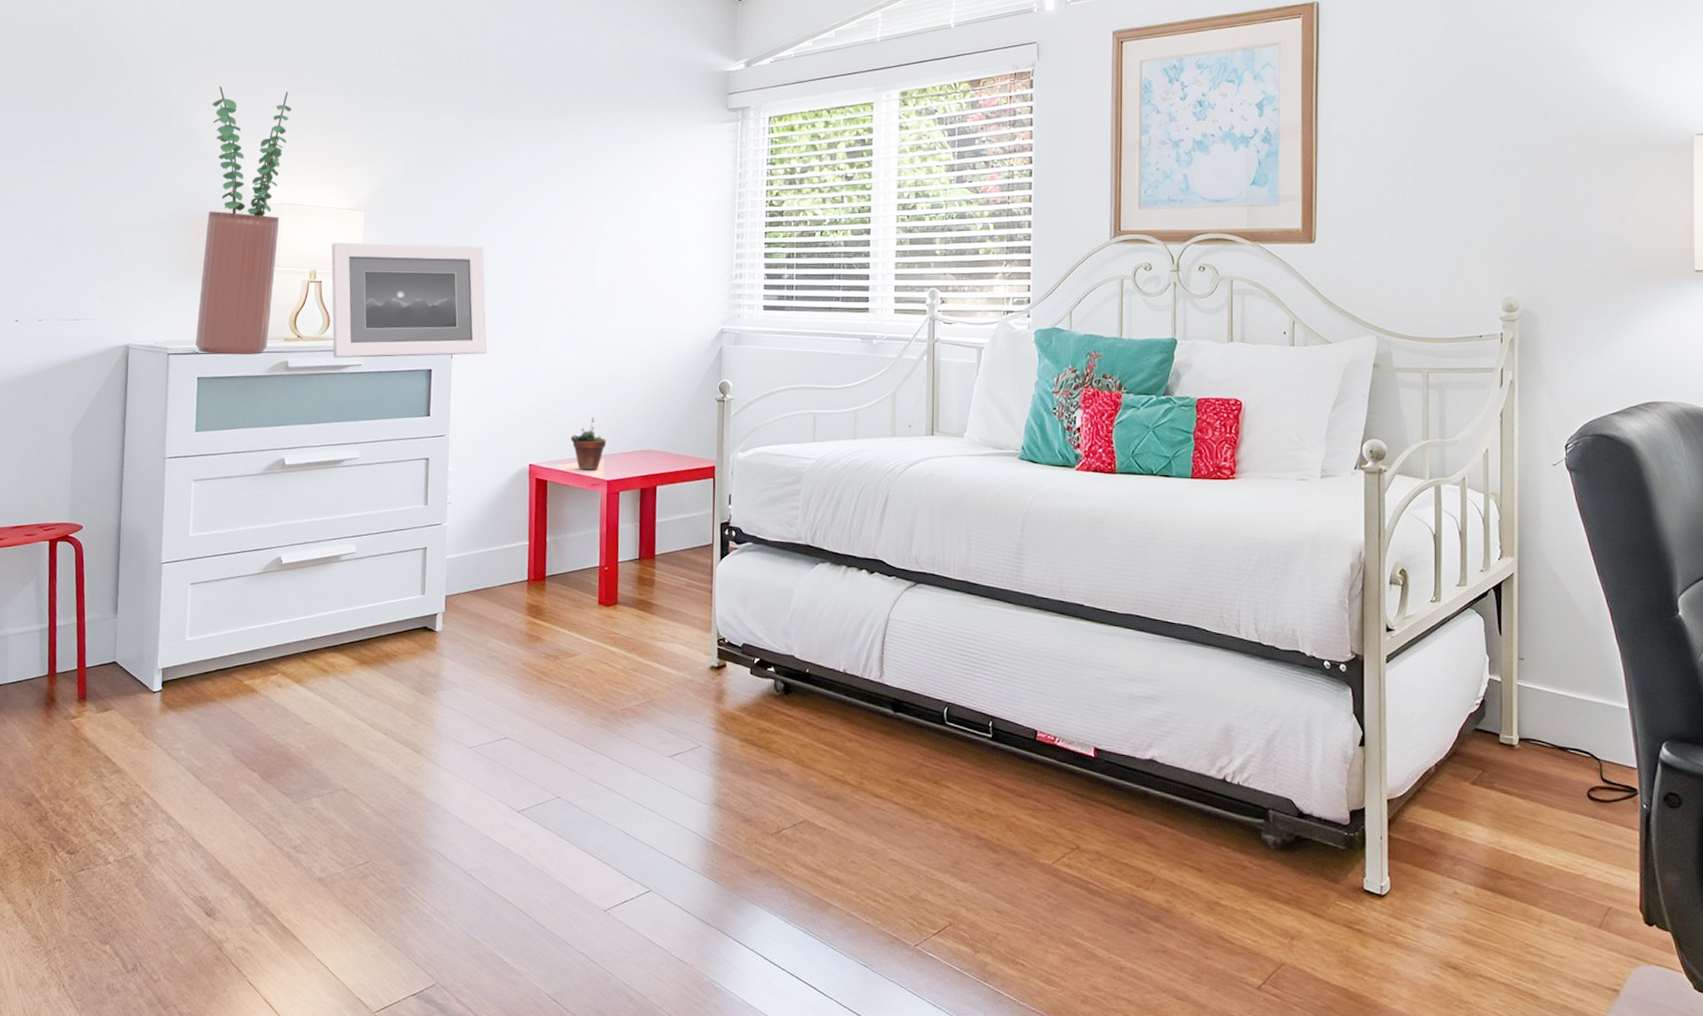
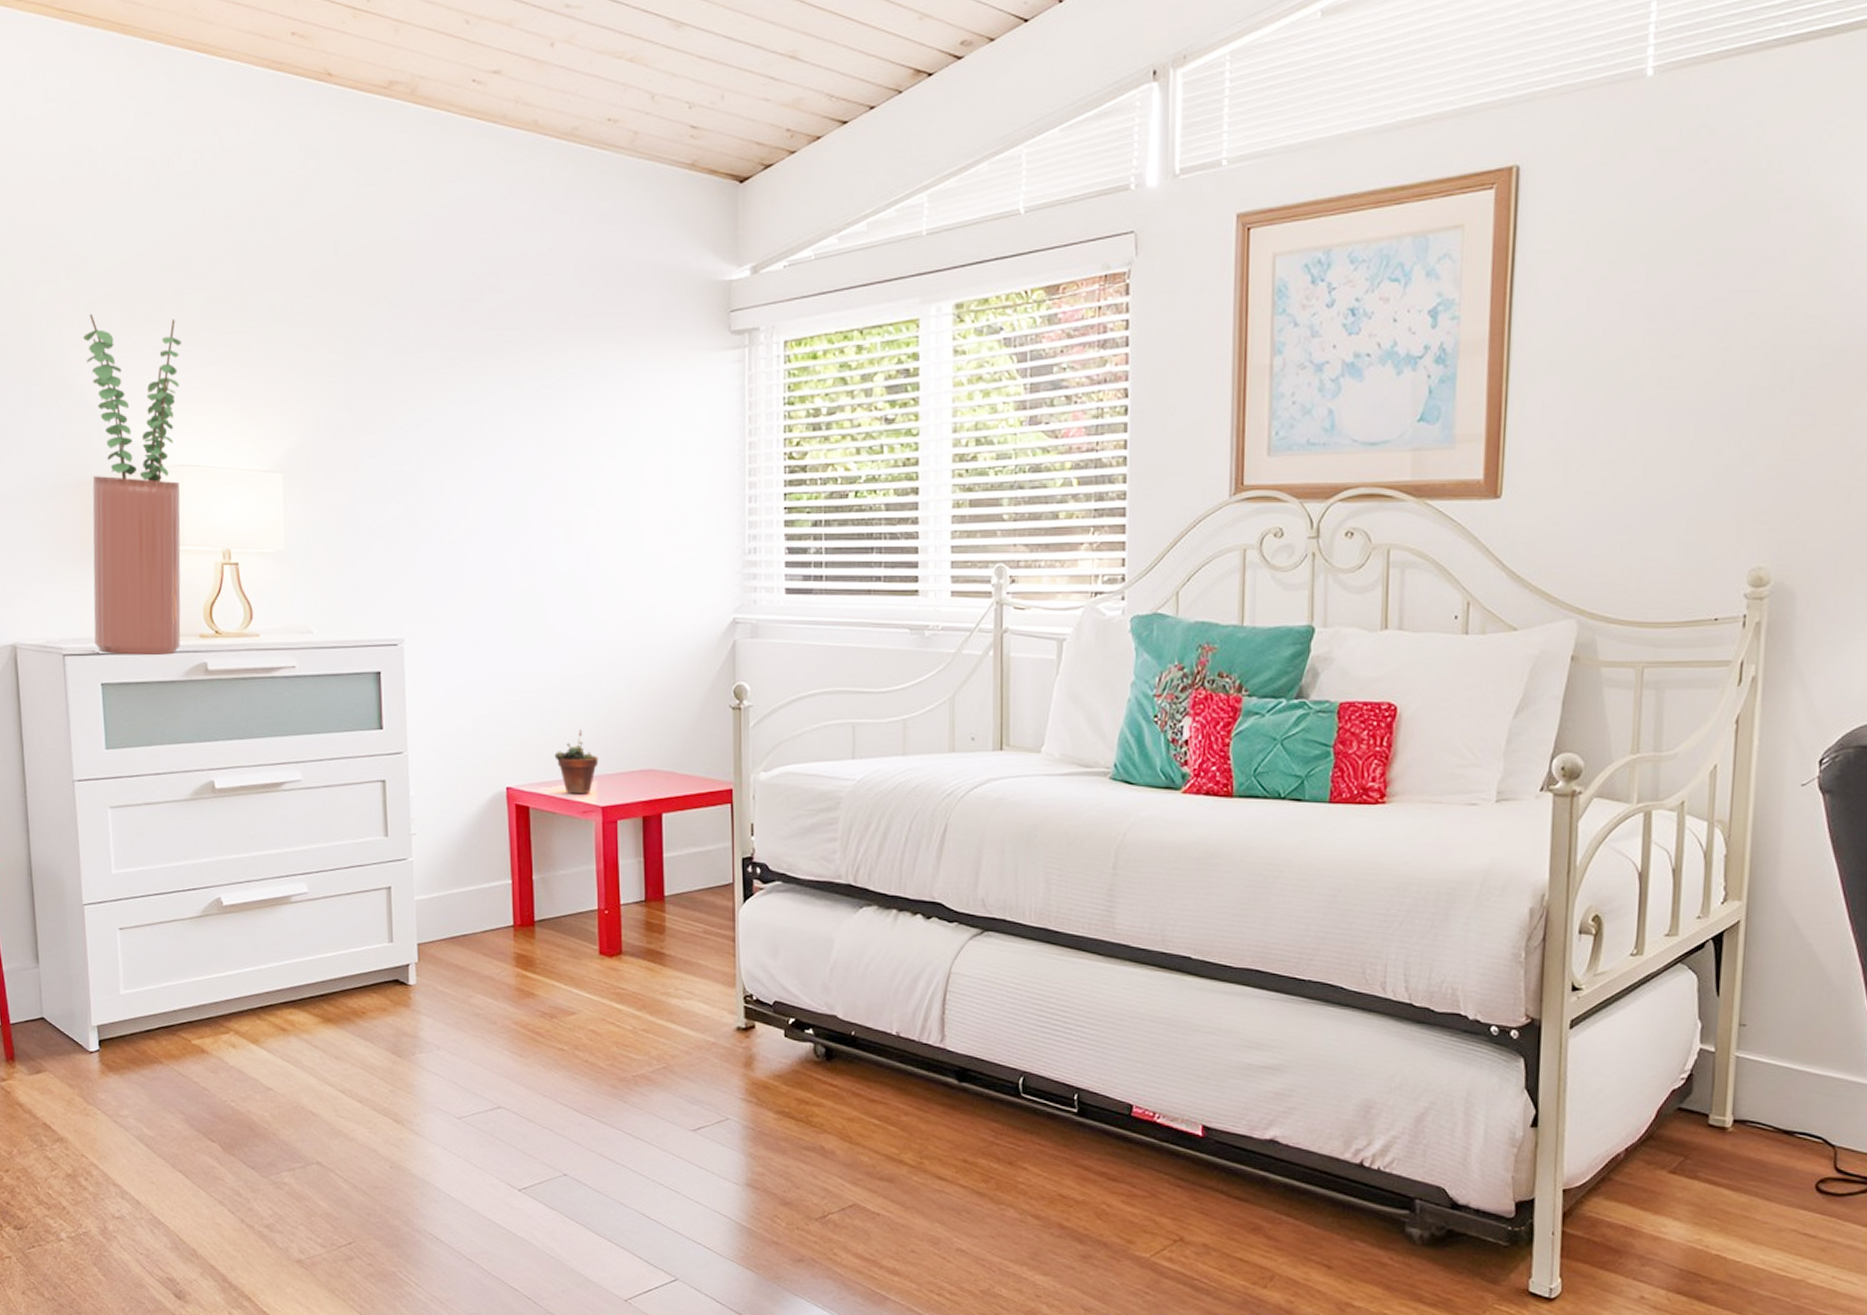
picture frame: present [331,242,487,358] -> none [247,513,447,659]

